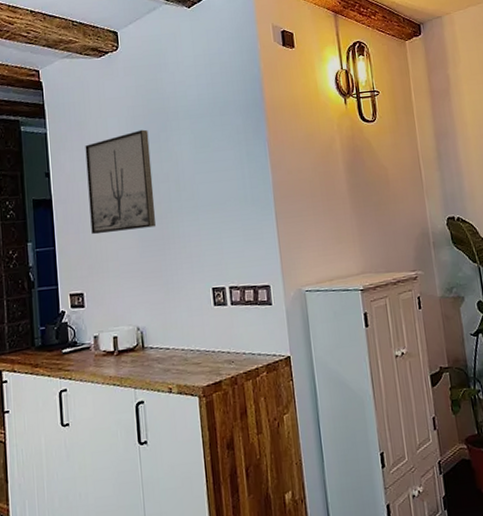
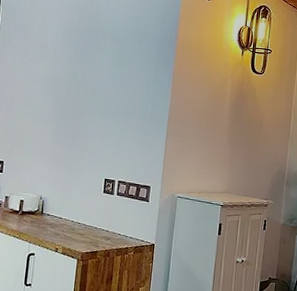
wall art: present [85,129,156,235] -> none [19,41,79,122]

